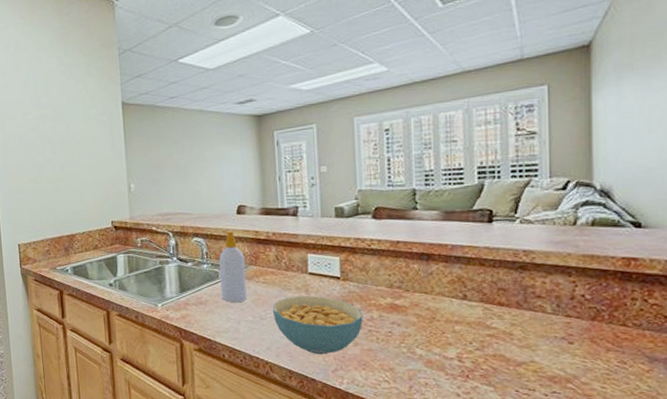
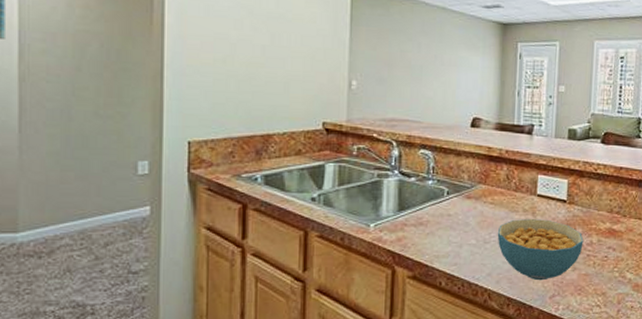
soap bottle: present [219,230,247,302] -> none [445,144,474,223]

